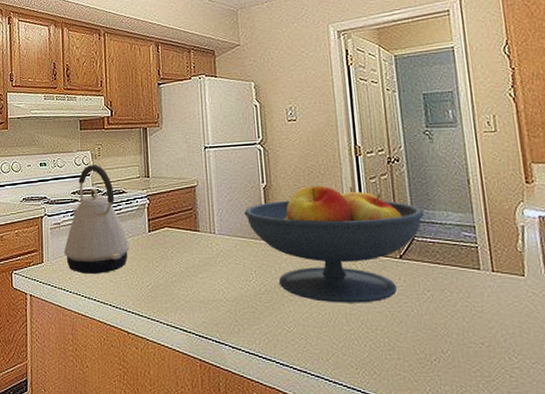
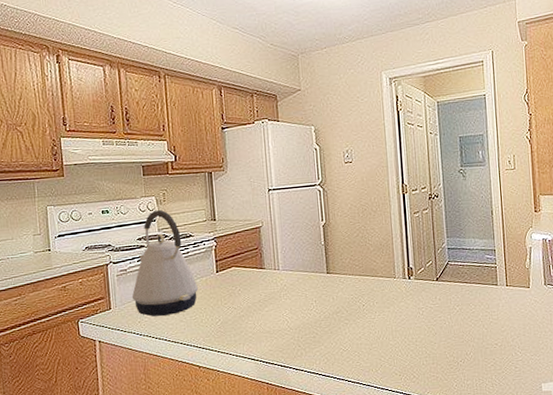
fruit bowl: present [244,185,425,303] -> none [306,221,457,323]

